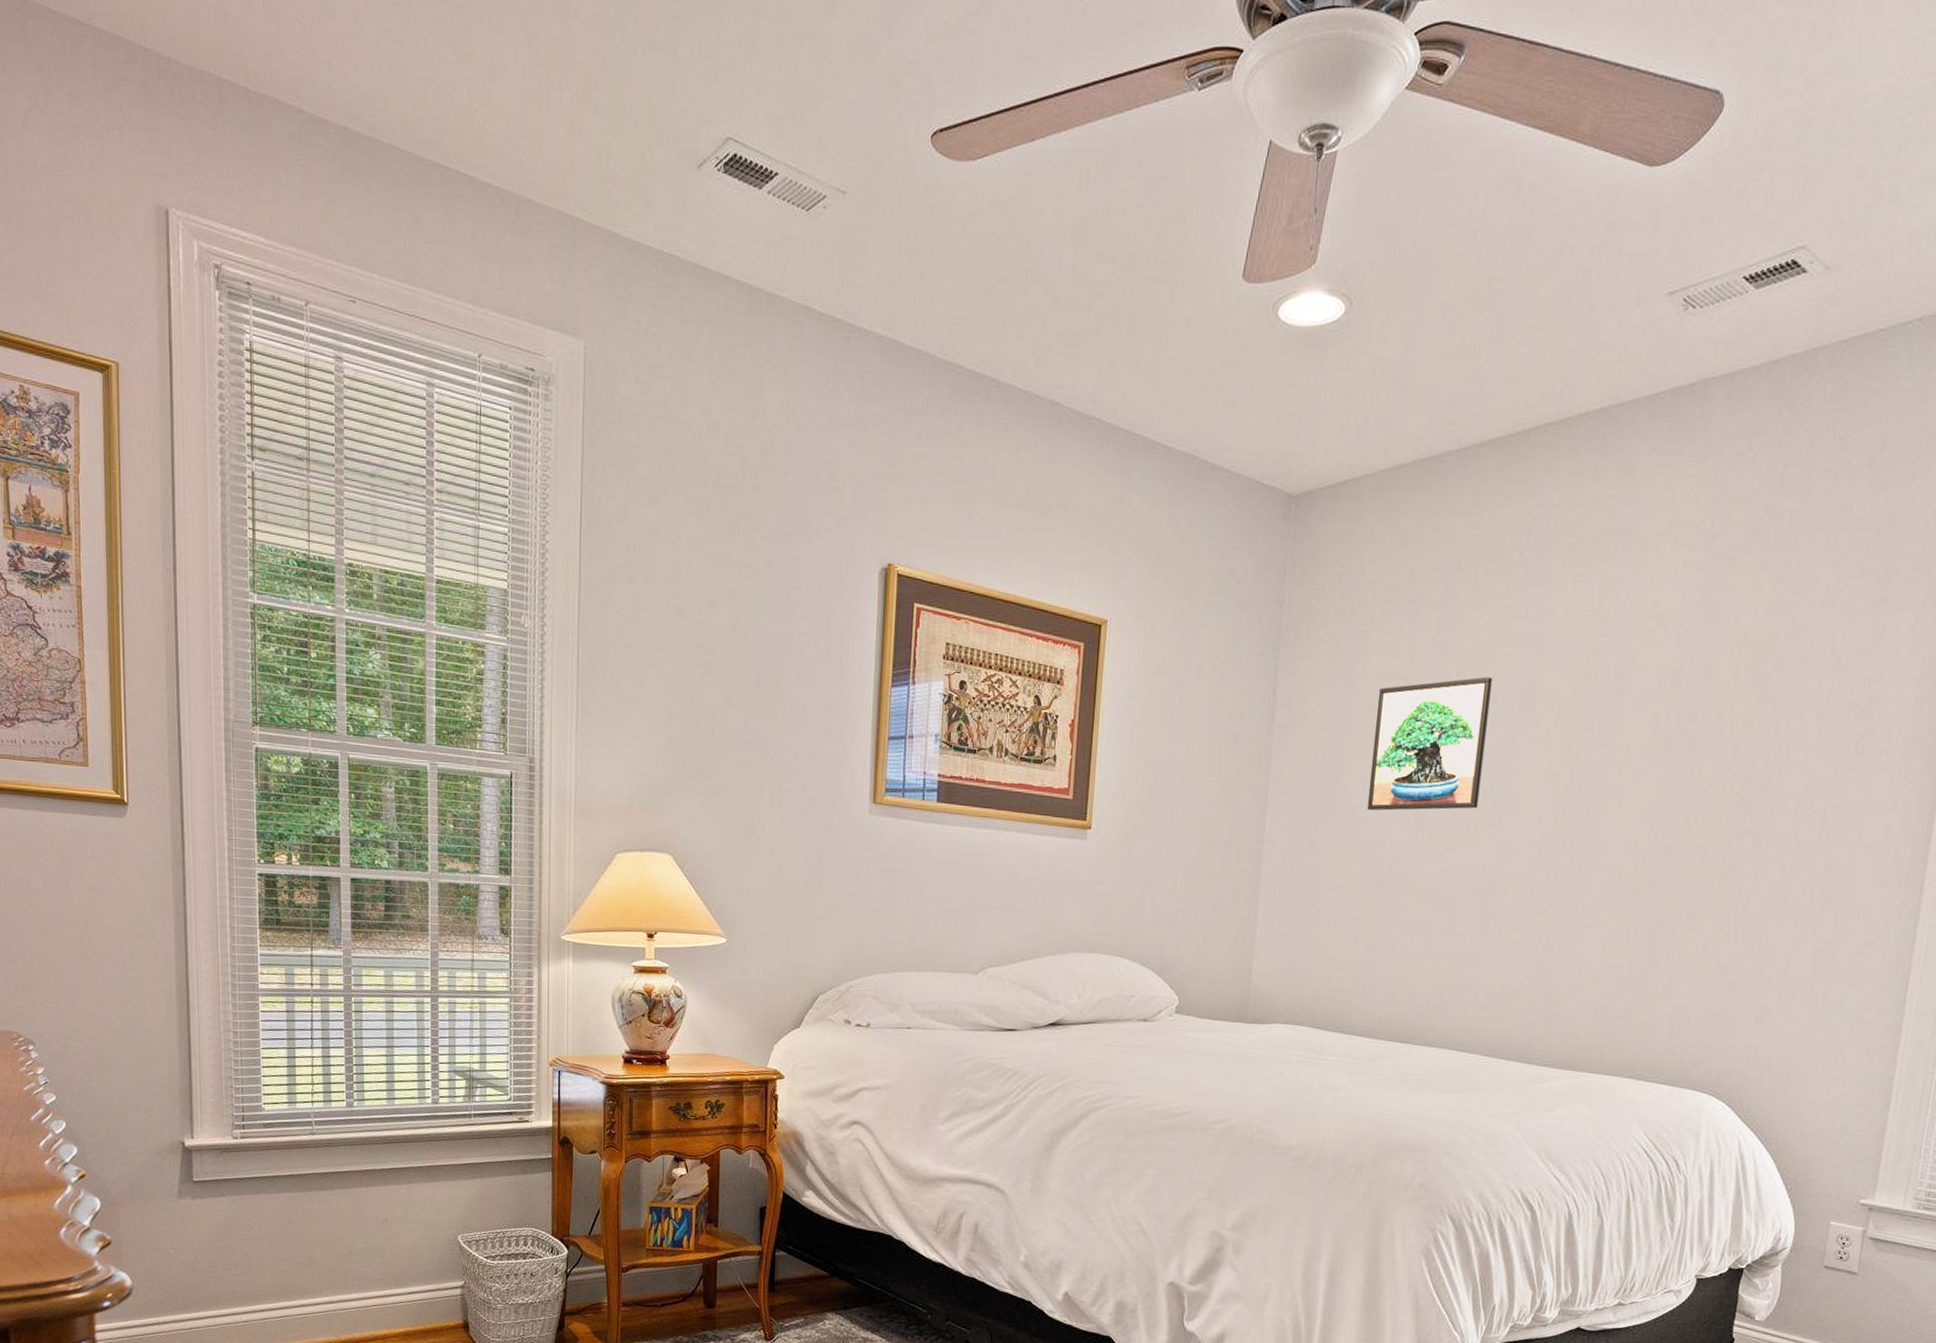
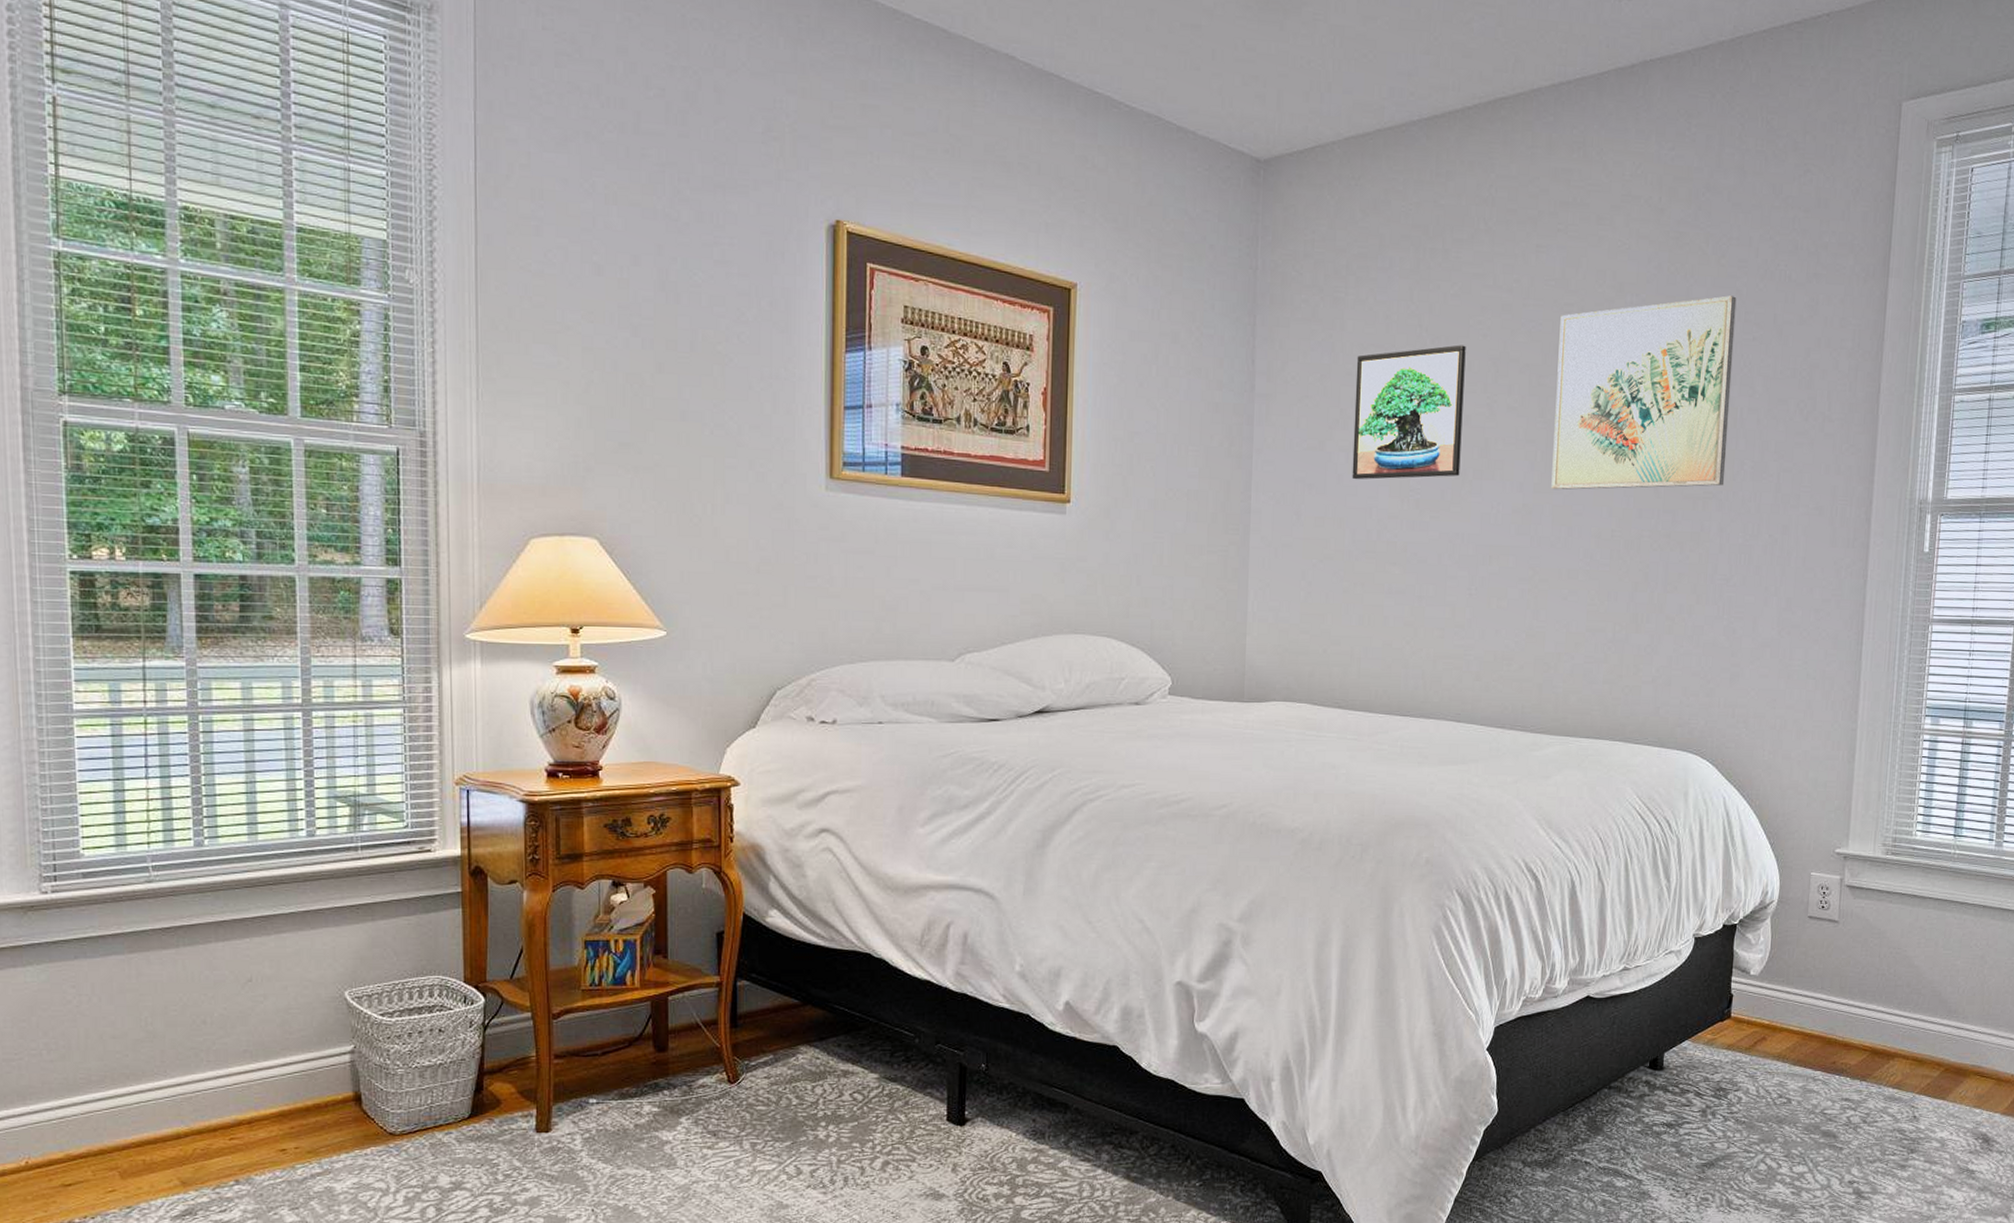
wall art: none [1573,624,1791,824] -> present [1551,295,1737,490]

